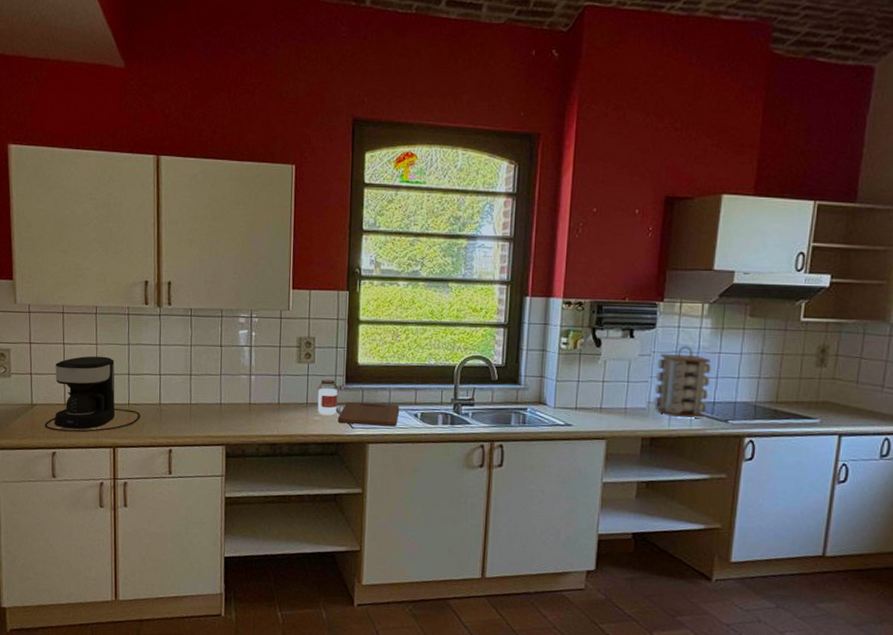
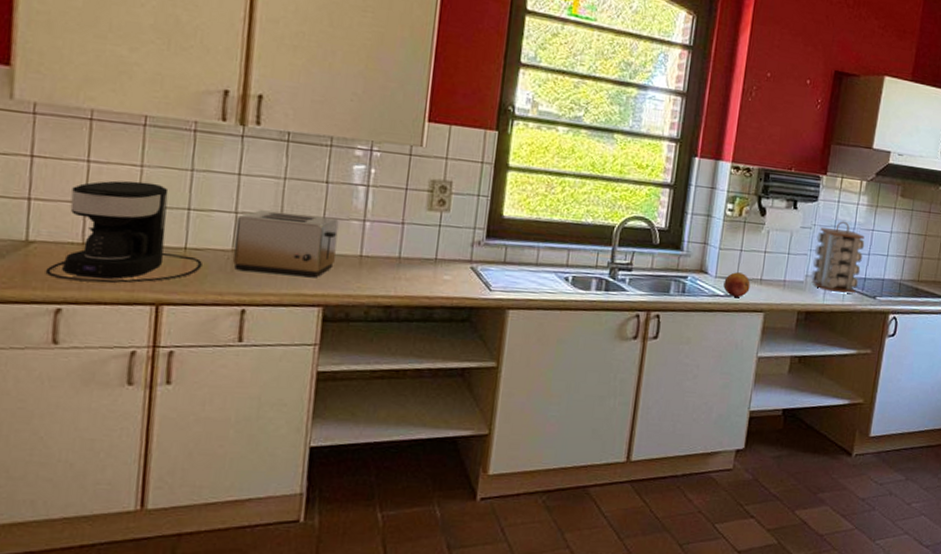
toaster: none [160,371,232,423] -> present [233,210,339,278]
jar: present [317,379,339,416] -> none [448,231,477,275]
cutting board: present [337,402,400,427] -> none [473,260,549,291]
fruit: none [563,402,590,426] -> present [723,272,750,297]

